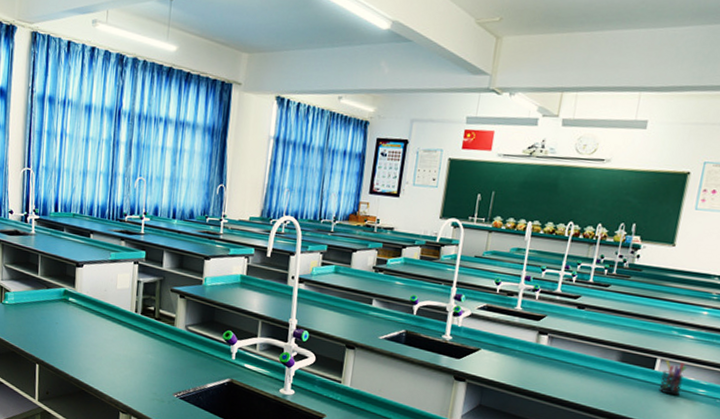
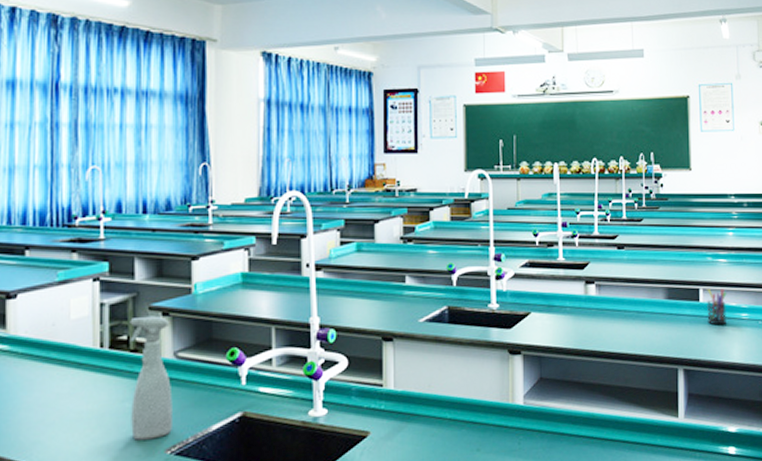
spray bottle: none [151,295,184,384] -> present [130,315,173,440]

